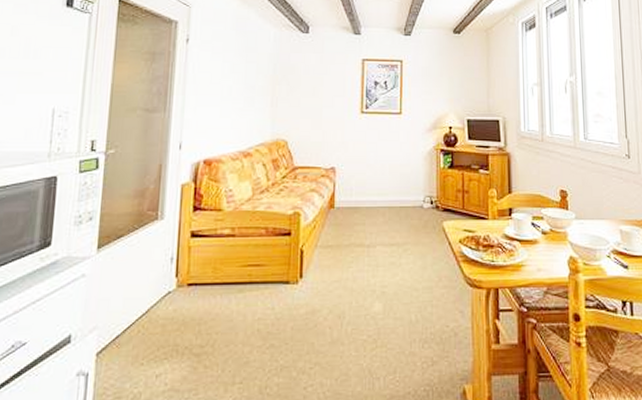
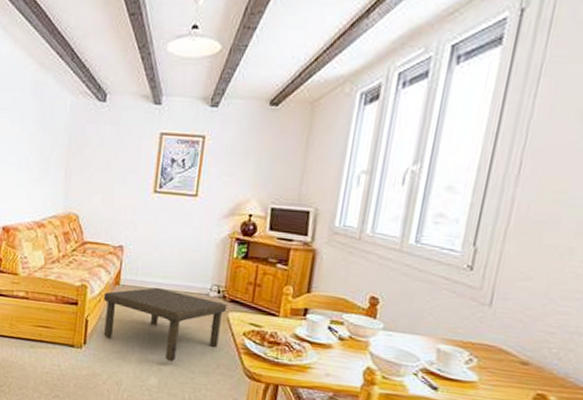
coffee table: none [318,205,441,282] -> present [103,287,227,362]

